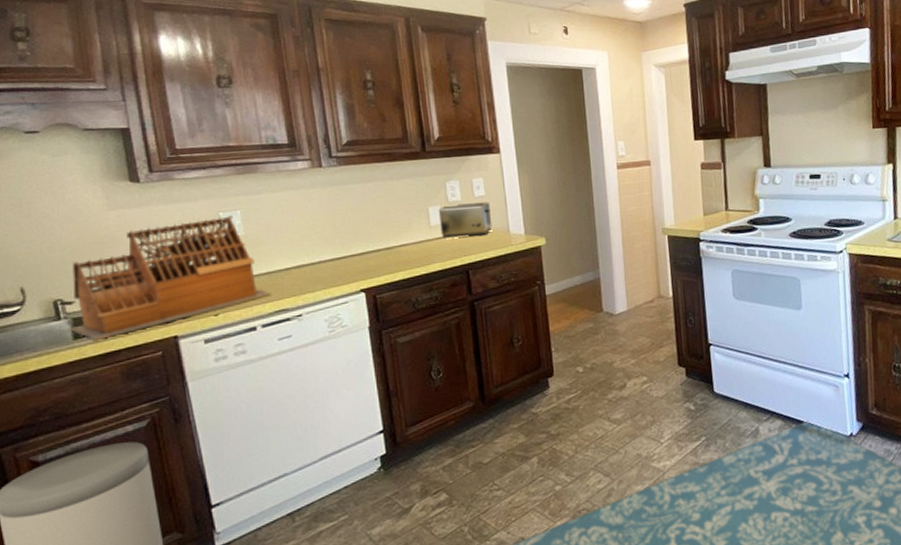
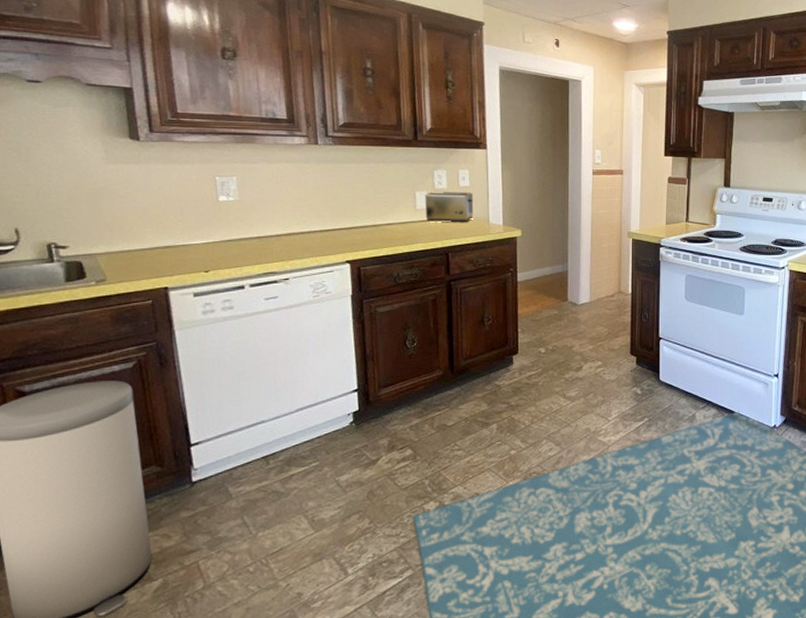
architectural model: present [68,215,270,342] -> none [60,181,260,285]

